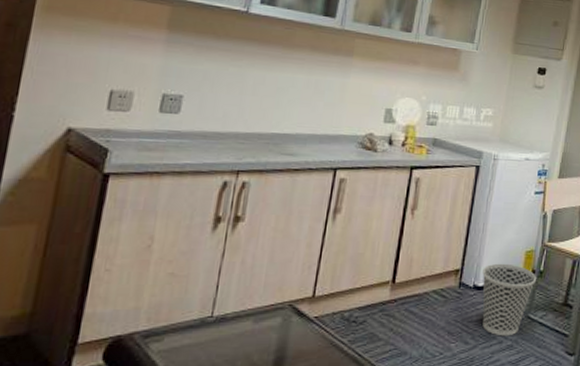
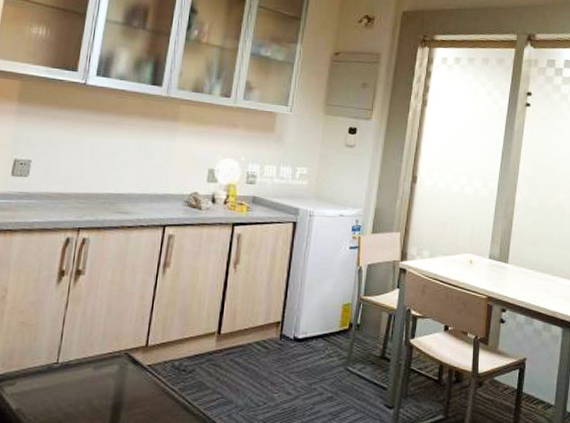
wastebasket: present [482,263,536,336] -> none [302,316,353,388]

